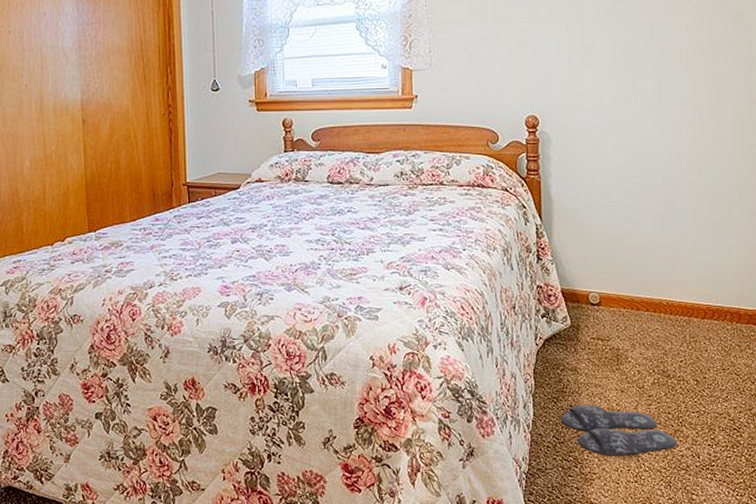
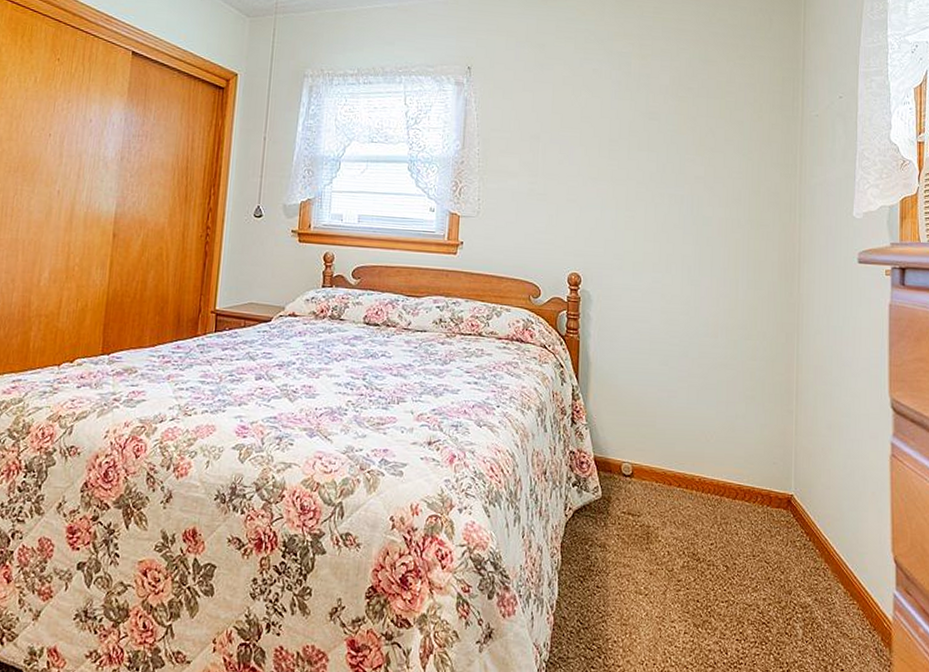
slippers: present [561,404,677,456] -> none [586,586,705,647]

